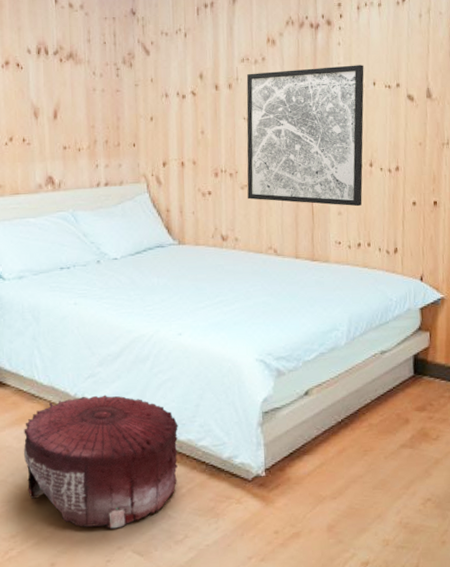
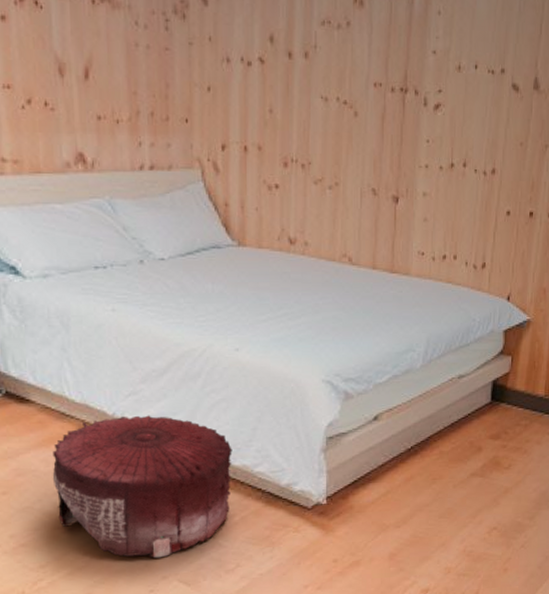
wall art: present [246,65,364,207] -> none [321,40,466,213]

